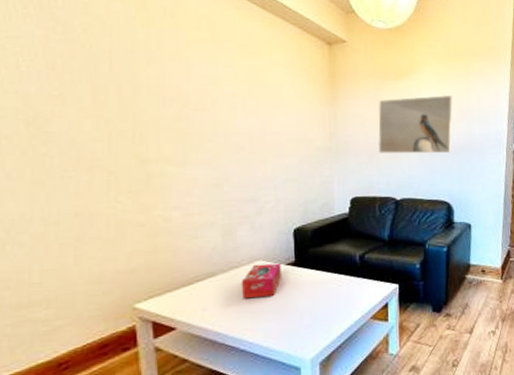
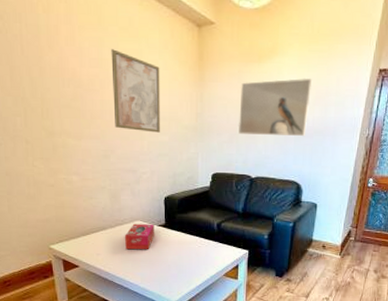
wall art: none [227,66,287,155] -> present [111,49,160,133]

